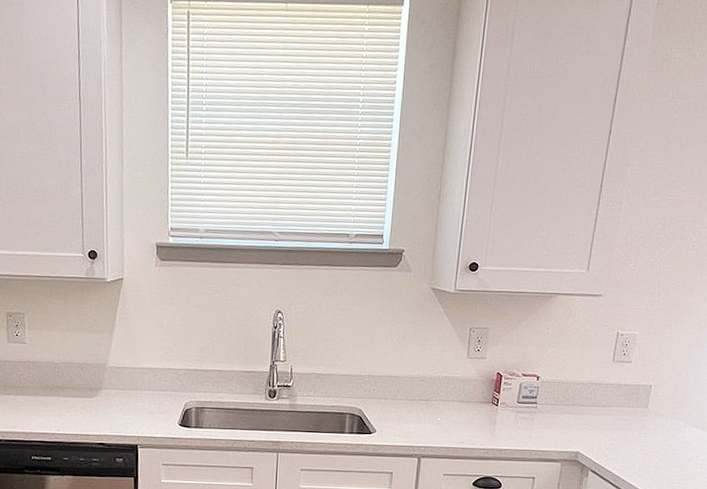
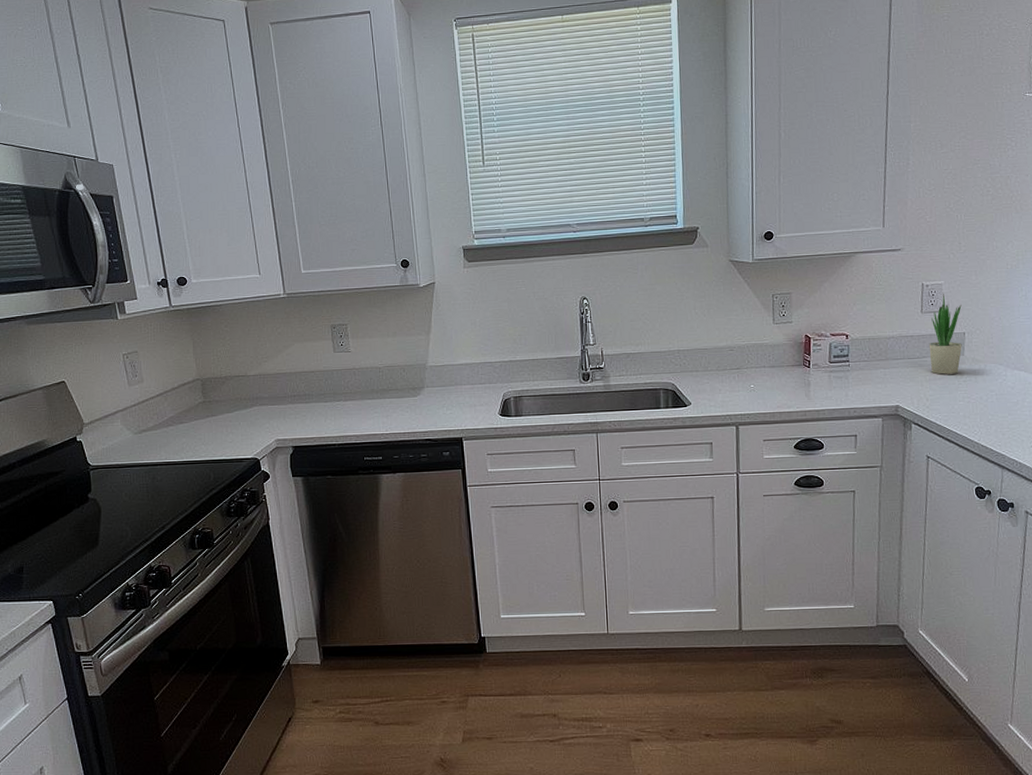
potted plant: none [615,345,652,426] -> present [928,294,962,375]

